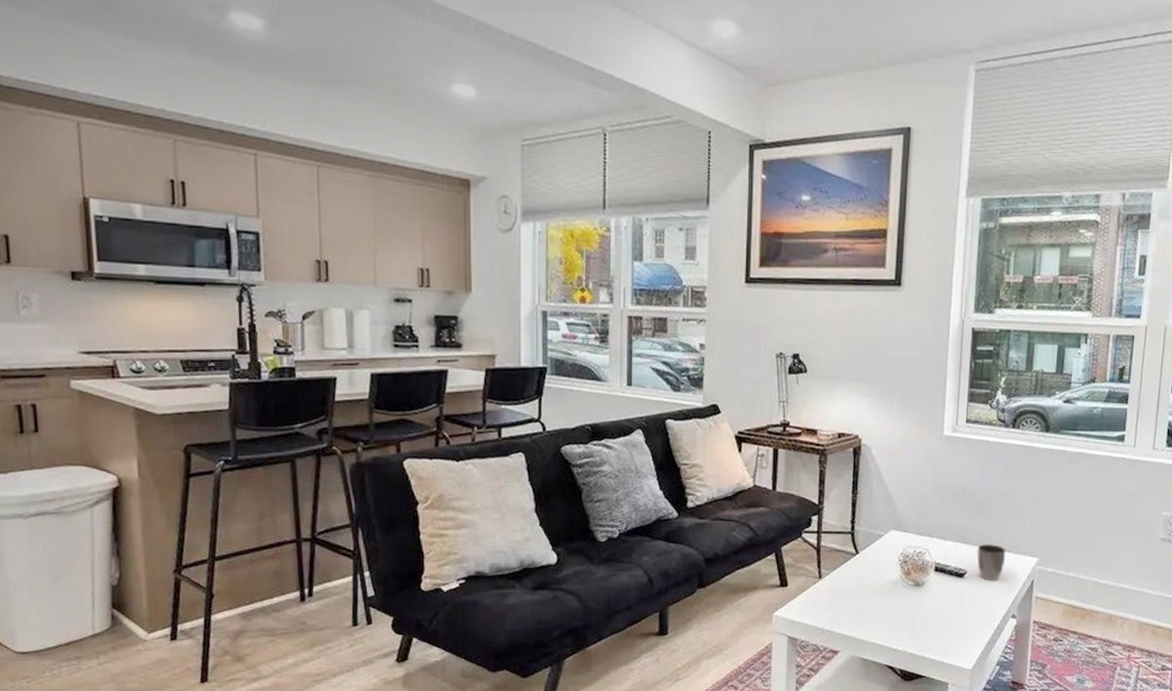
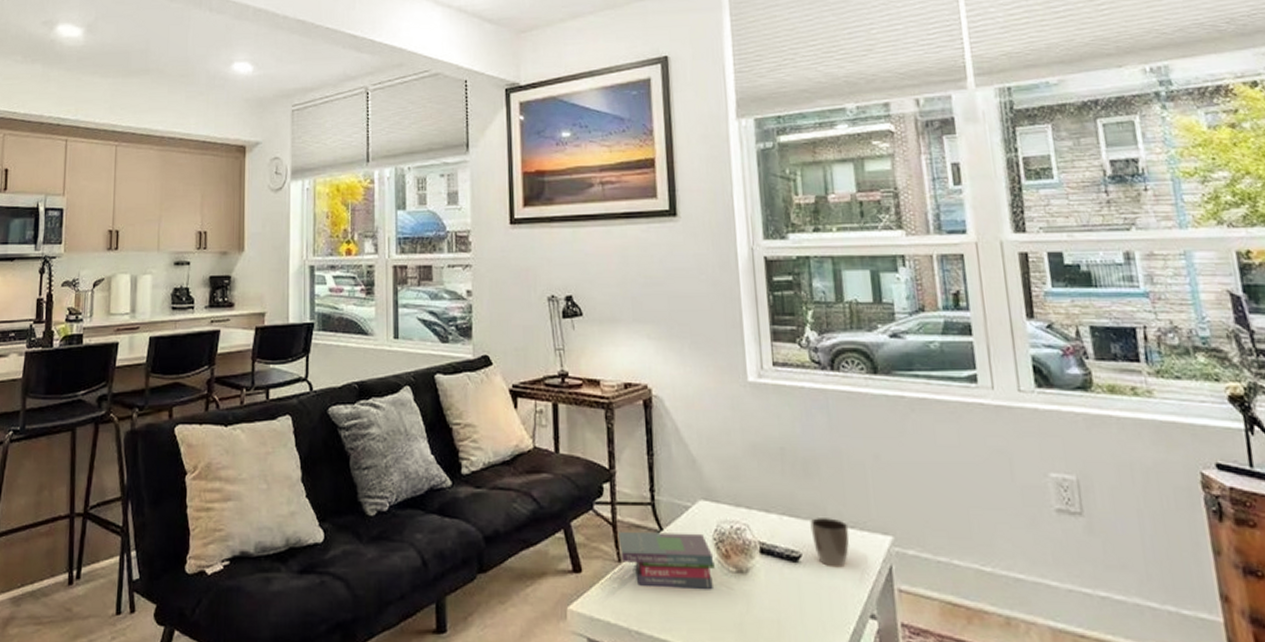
books: none [820,555,898,598] -> present [617,532,715,589]

